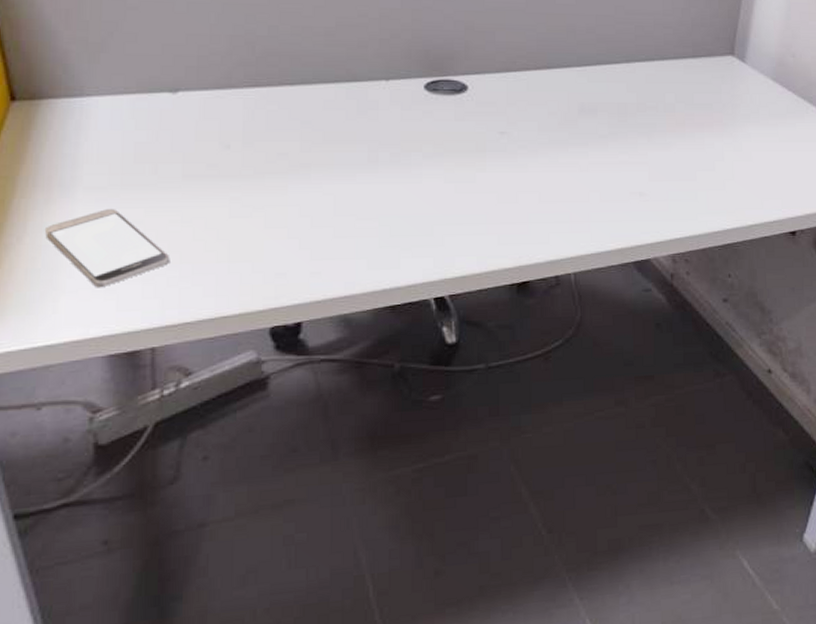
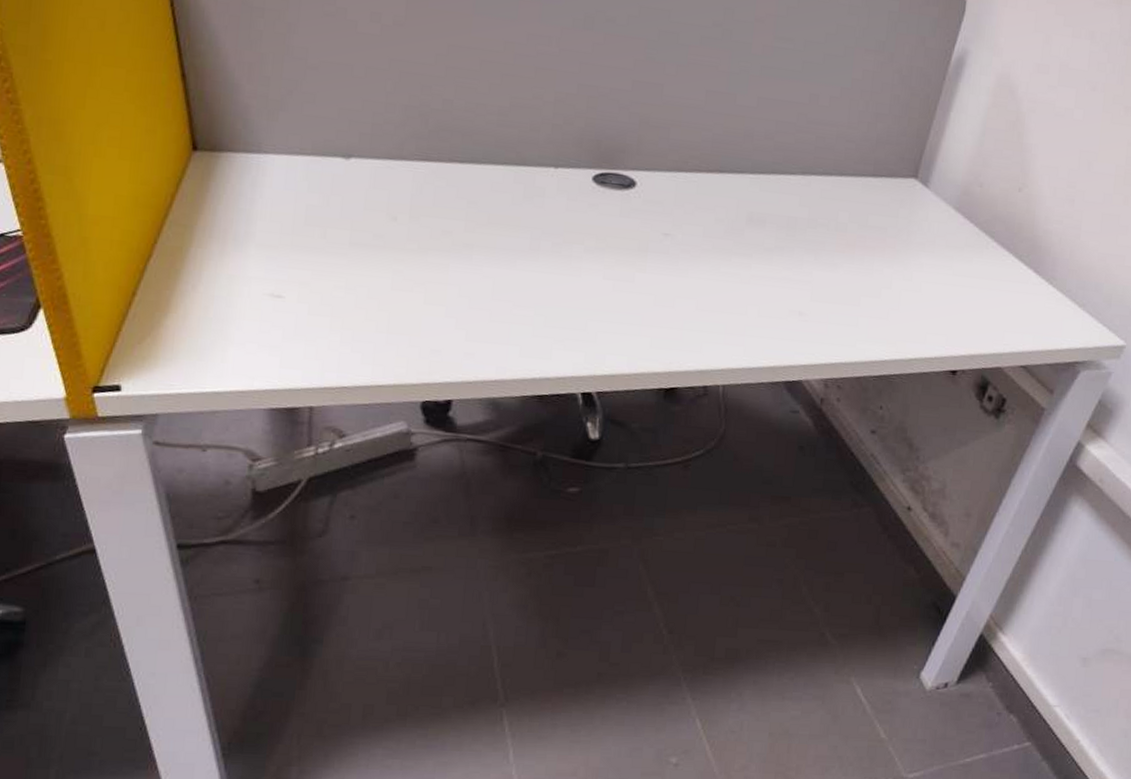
smartphone: present [44,209,170,288] -> none [217,267,333,344]

